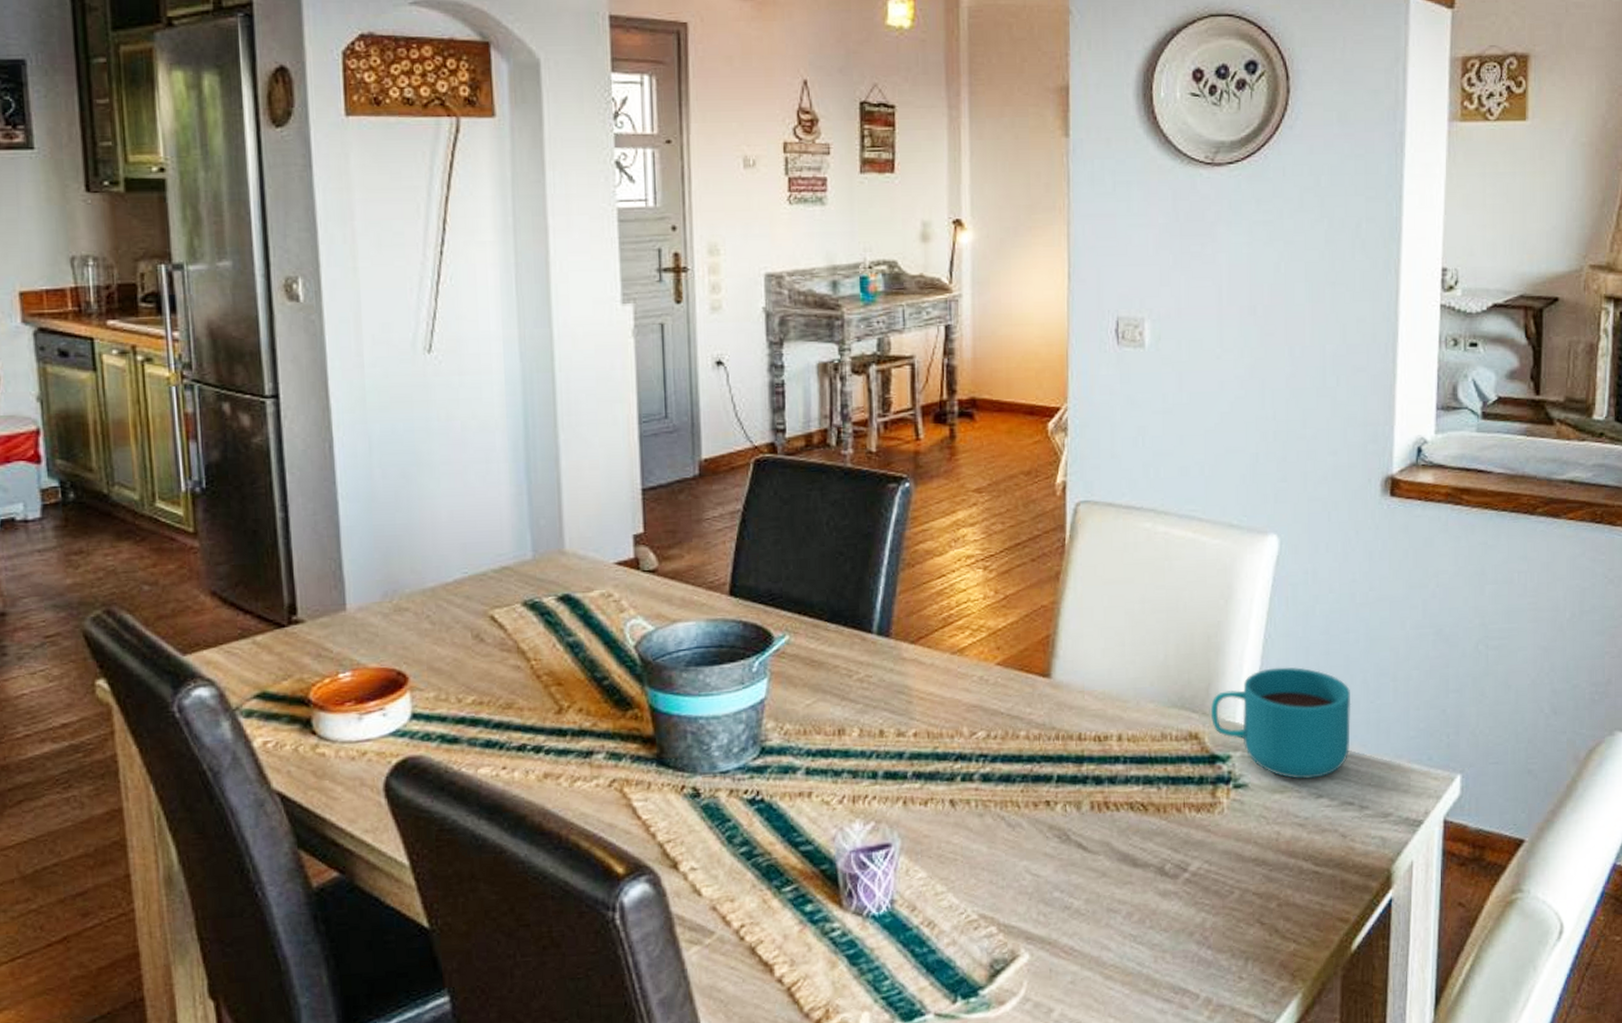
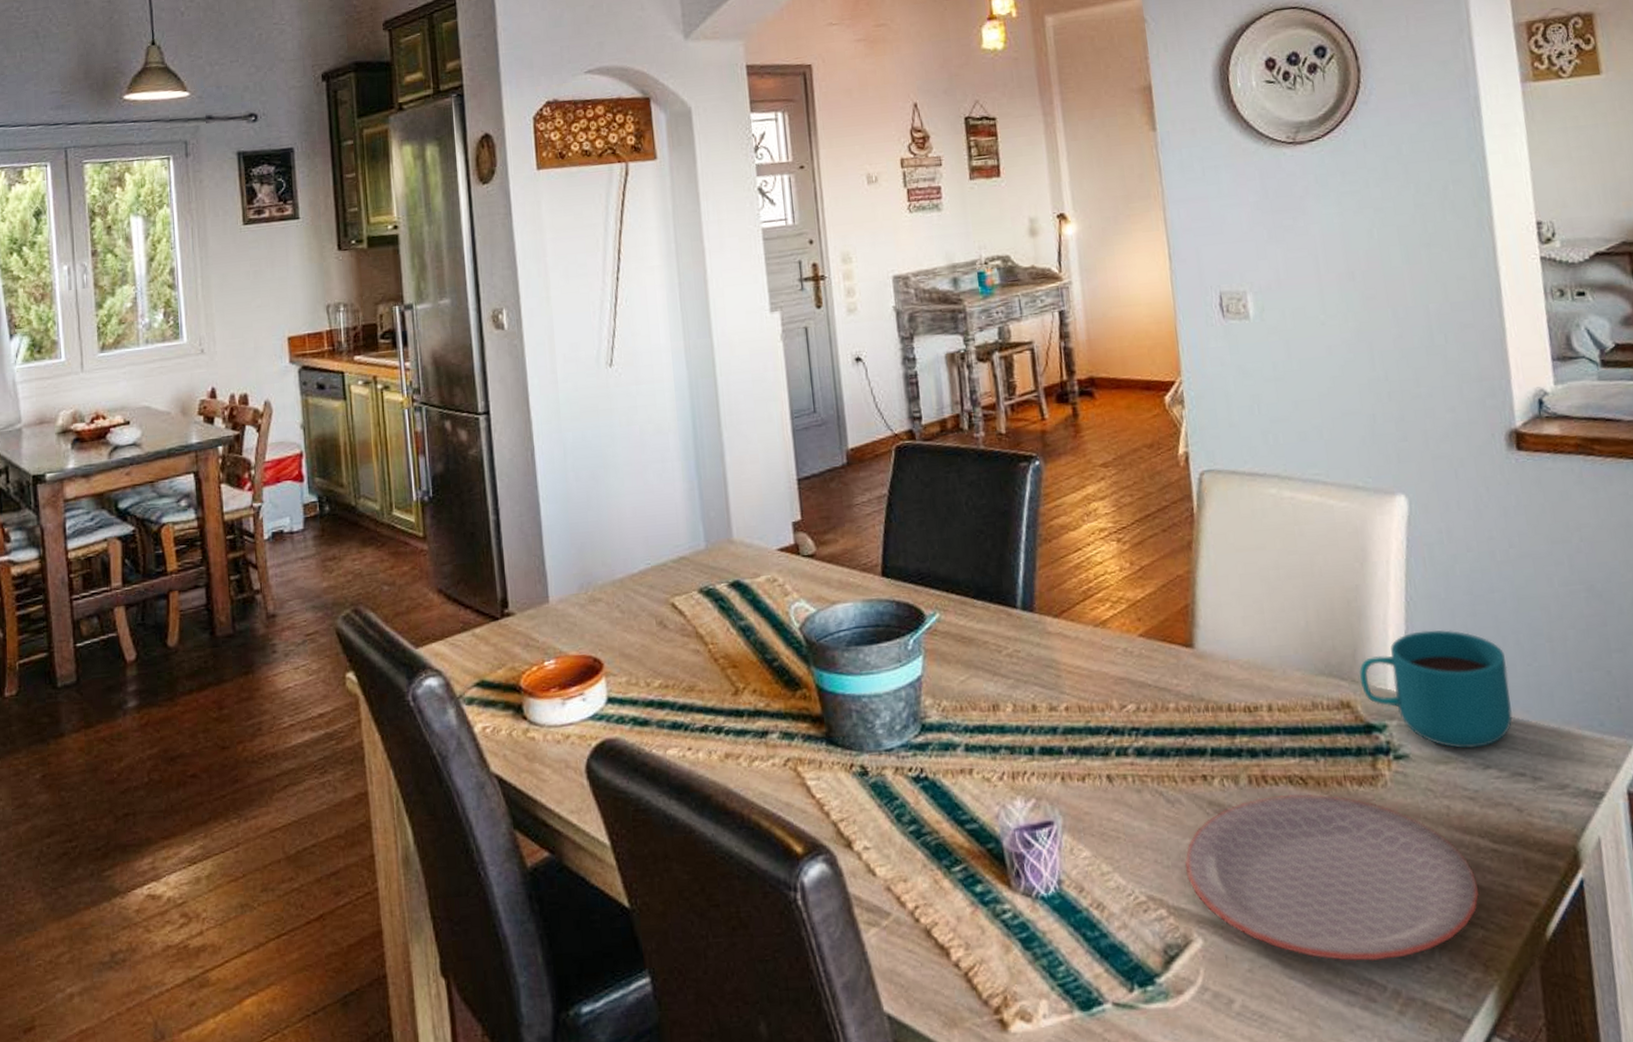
plate: none [1020,819,1296,973] -> present [1185,793,1480,962]

